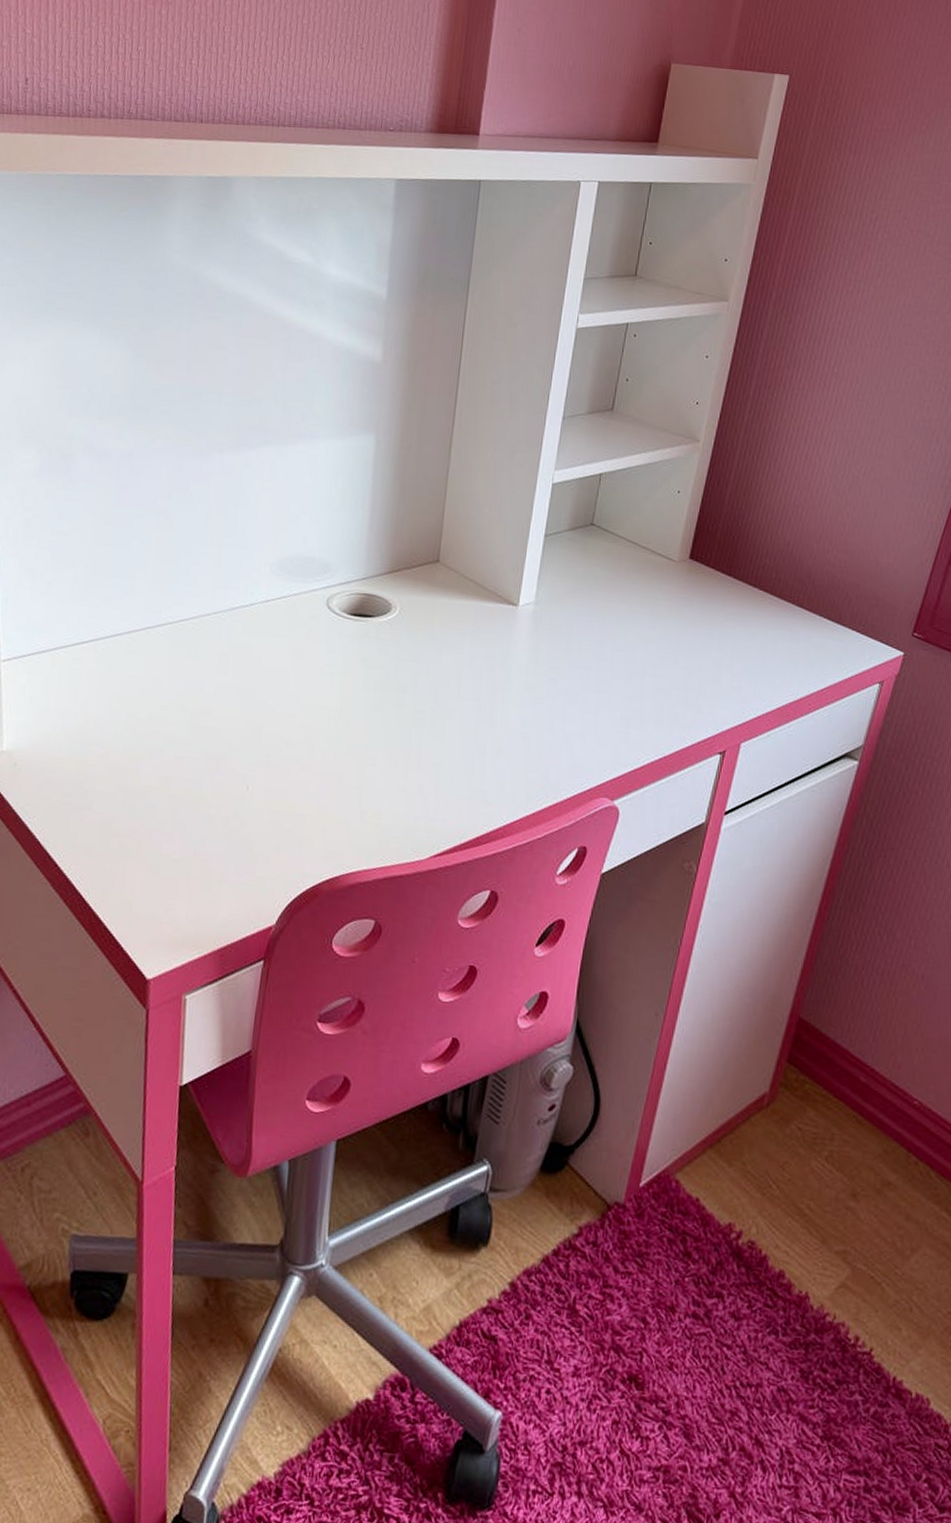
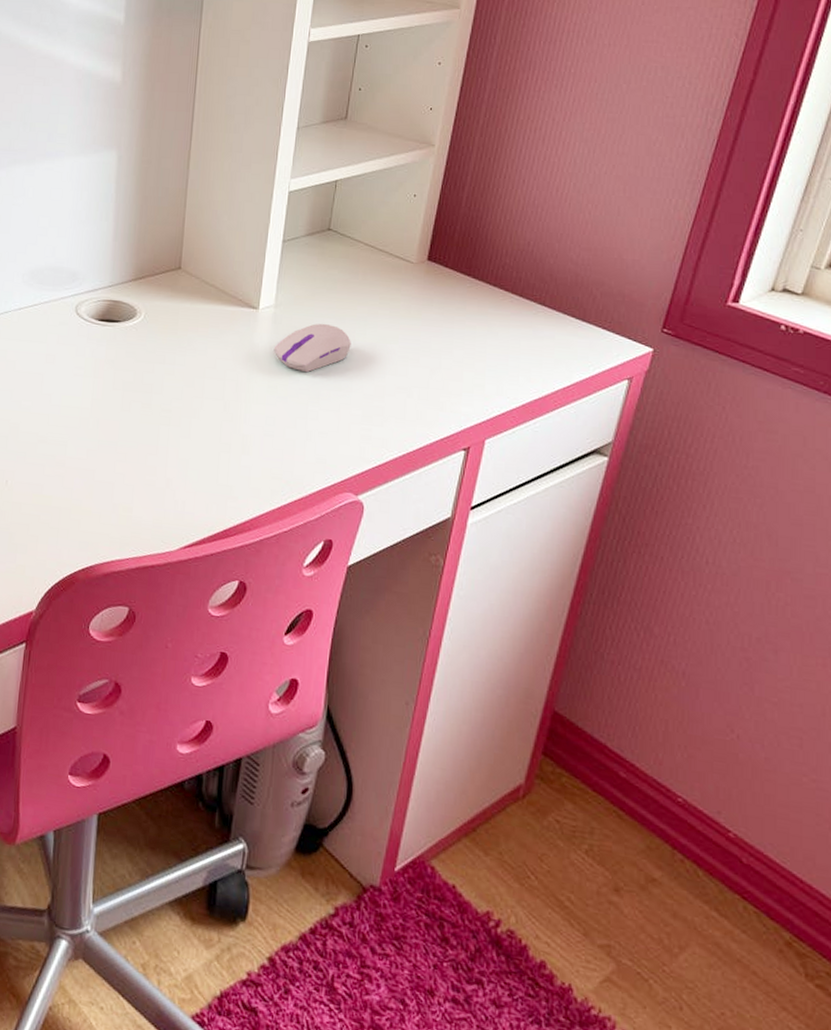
computer mouse: none [532,622,611,673] -> present [273,323,351,373]

